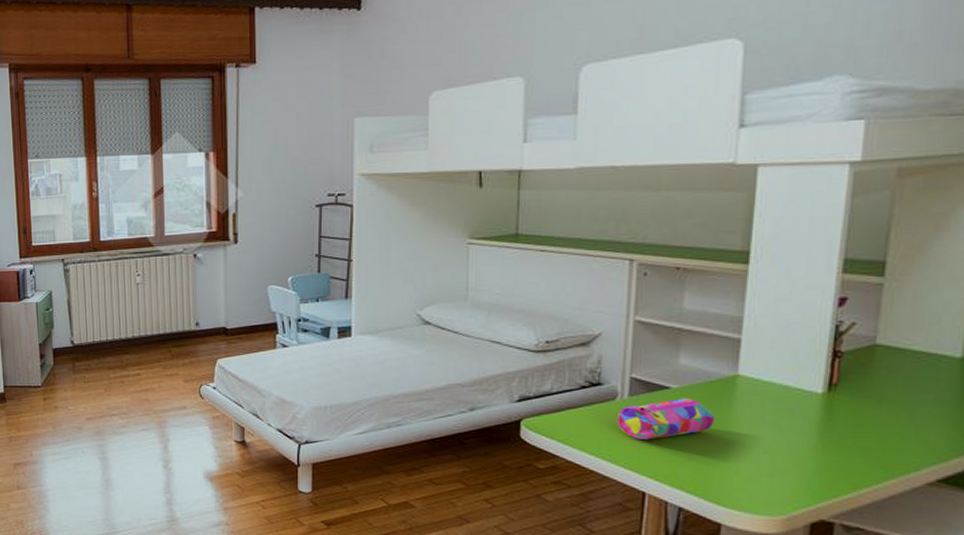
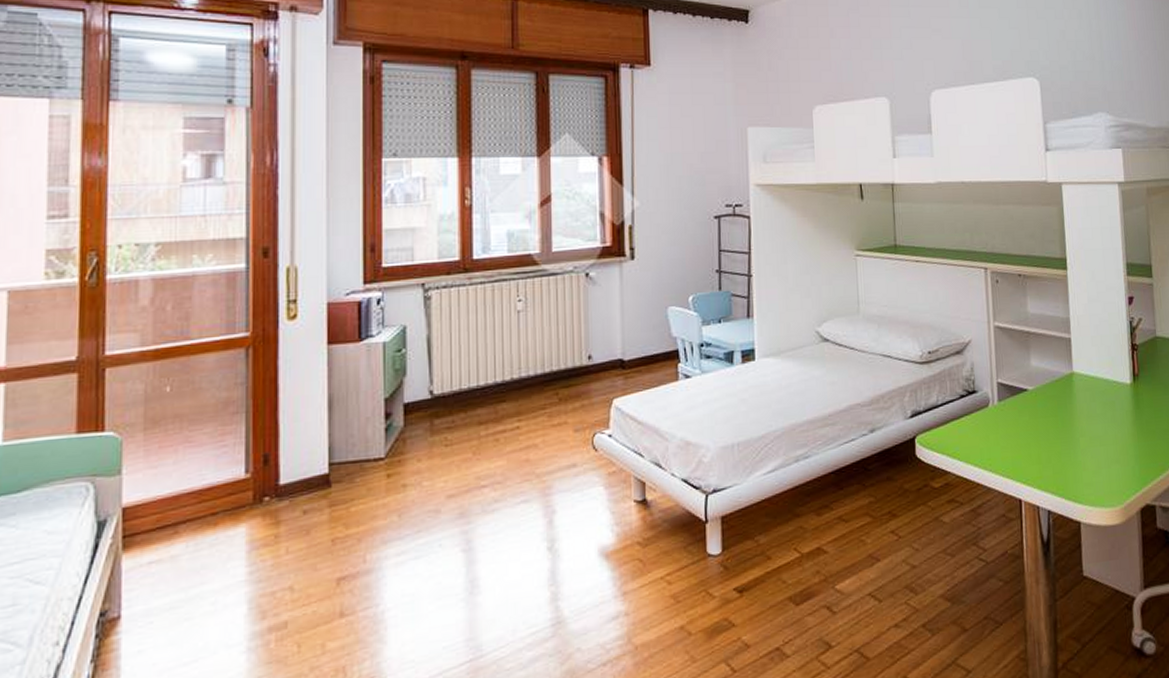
pencil case: present [618,398,716,440] -> none [992,398,1063,445]

